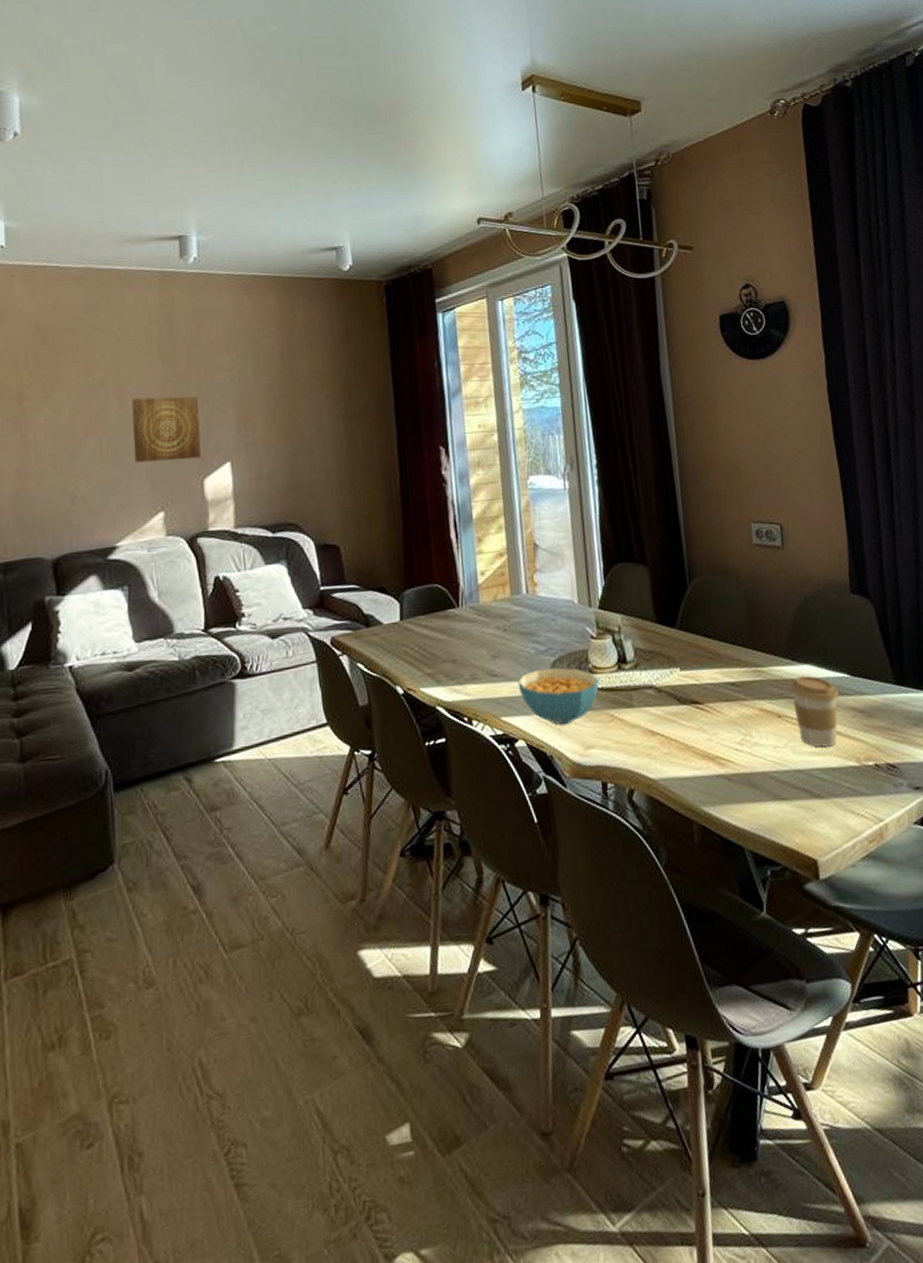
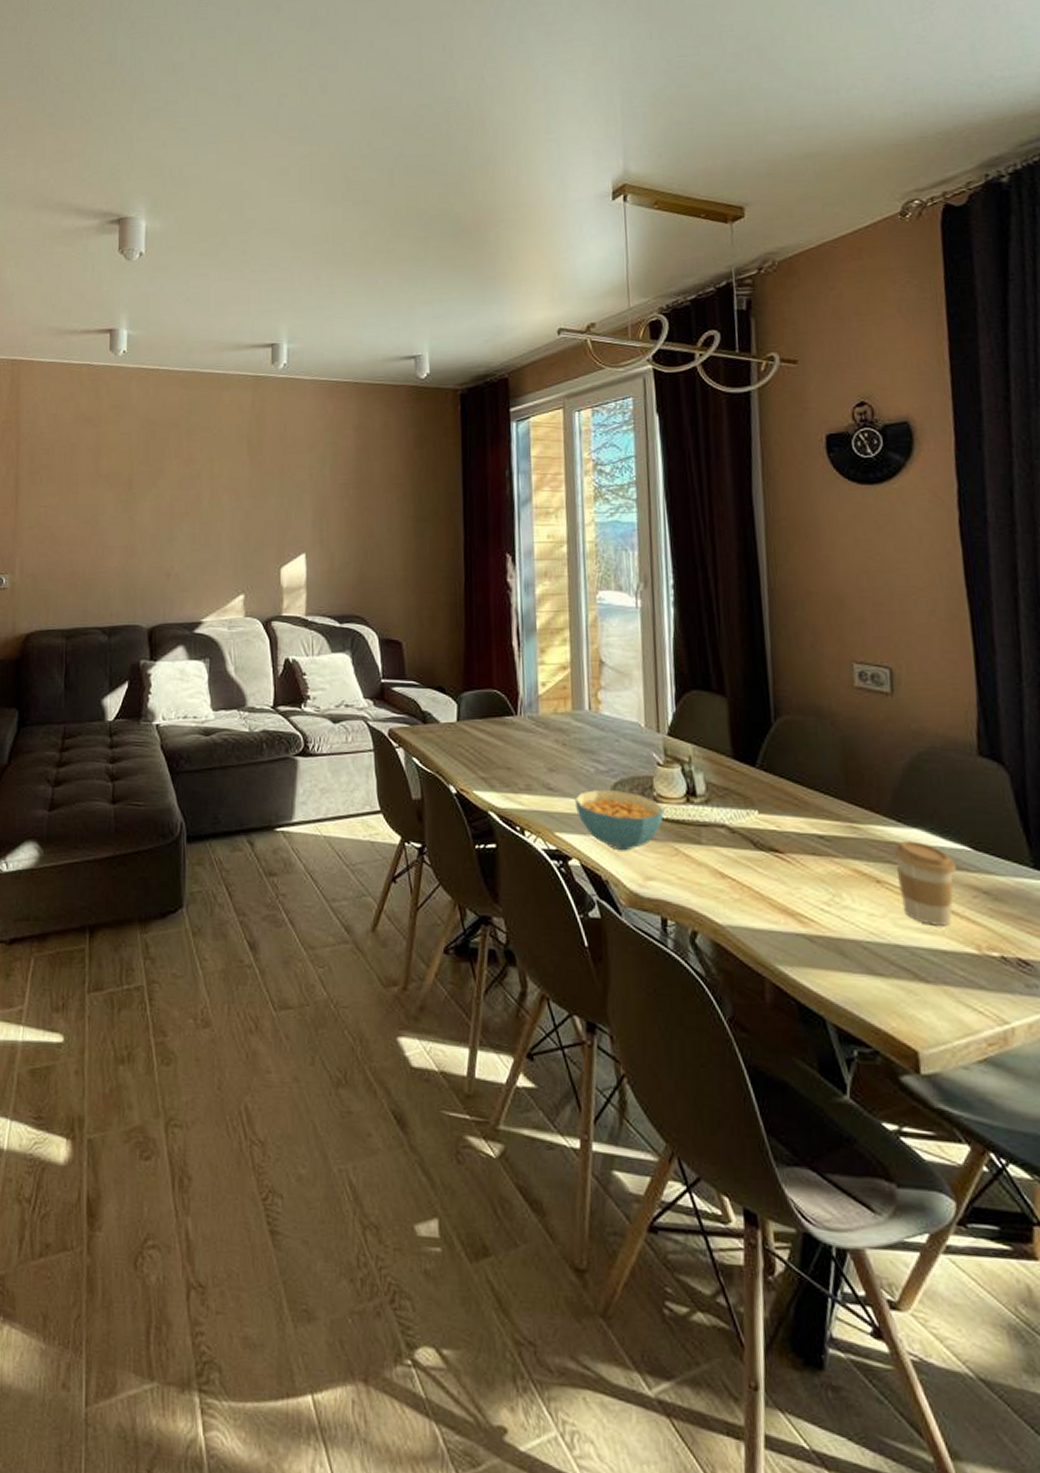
wall art: present [132,396,202,463] -> none [221,489,281,549]

